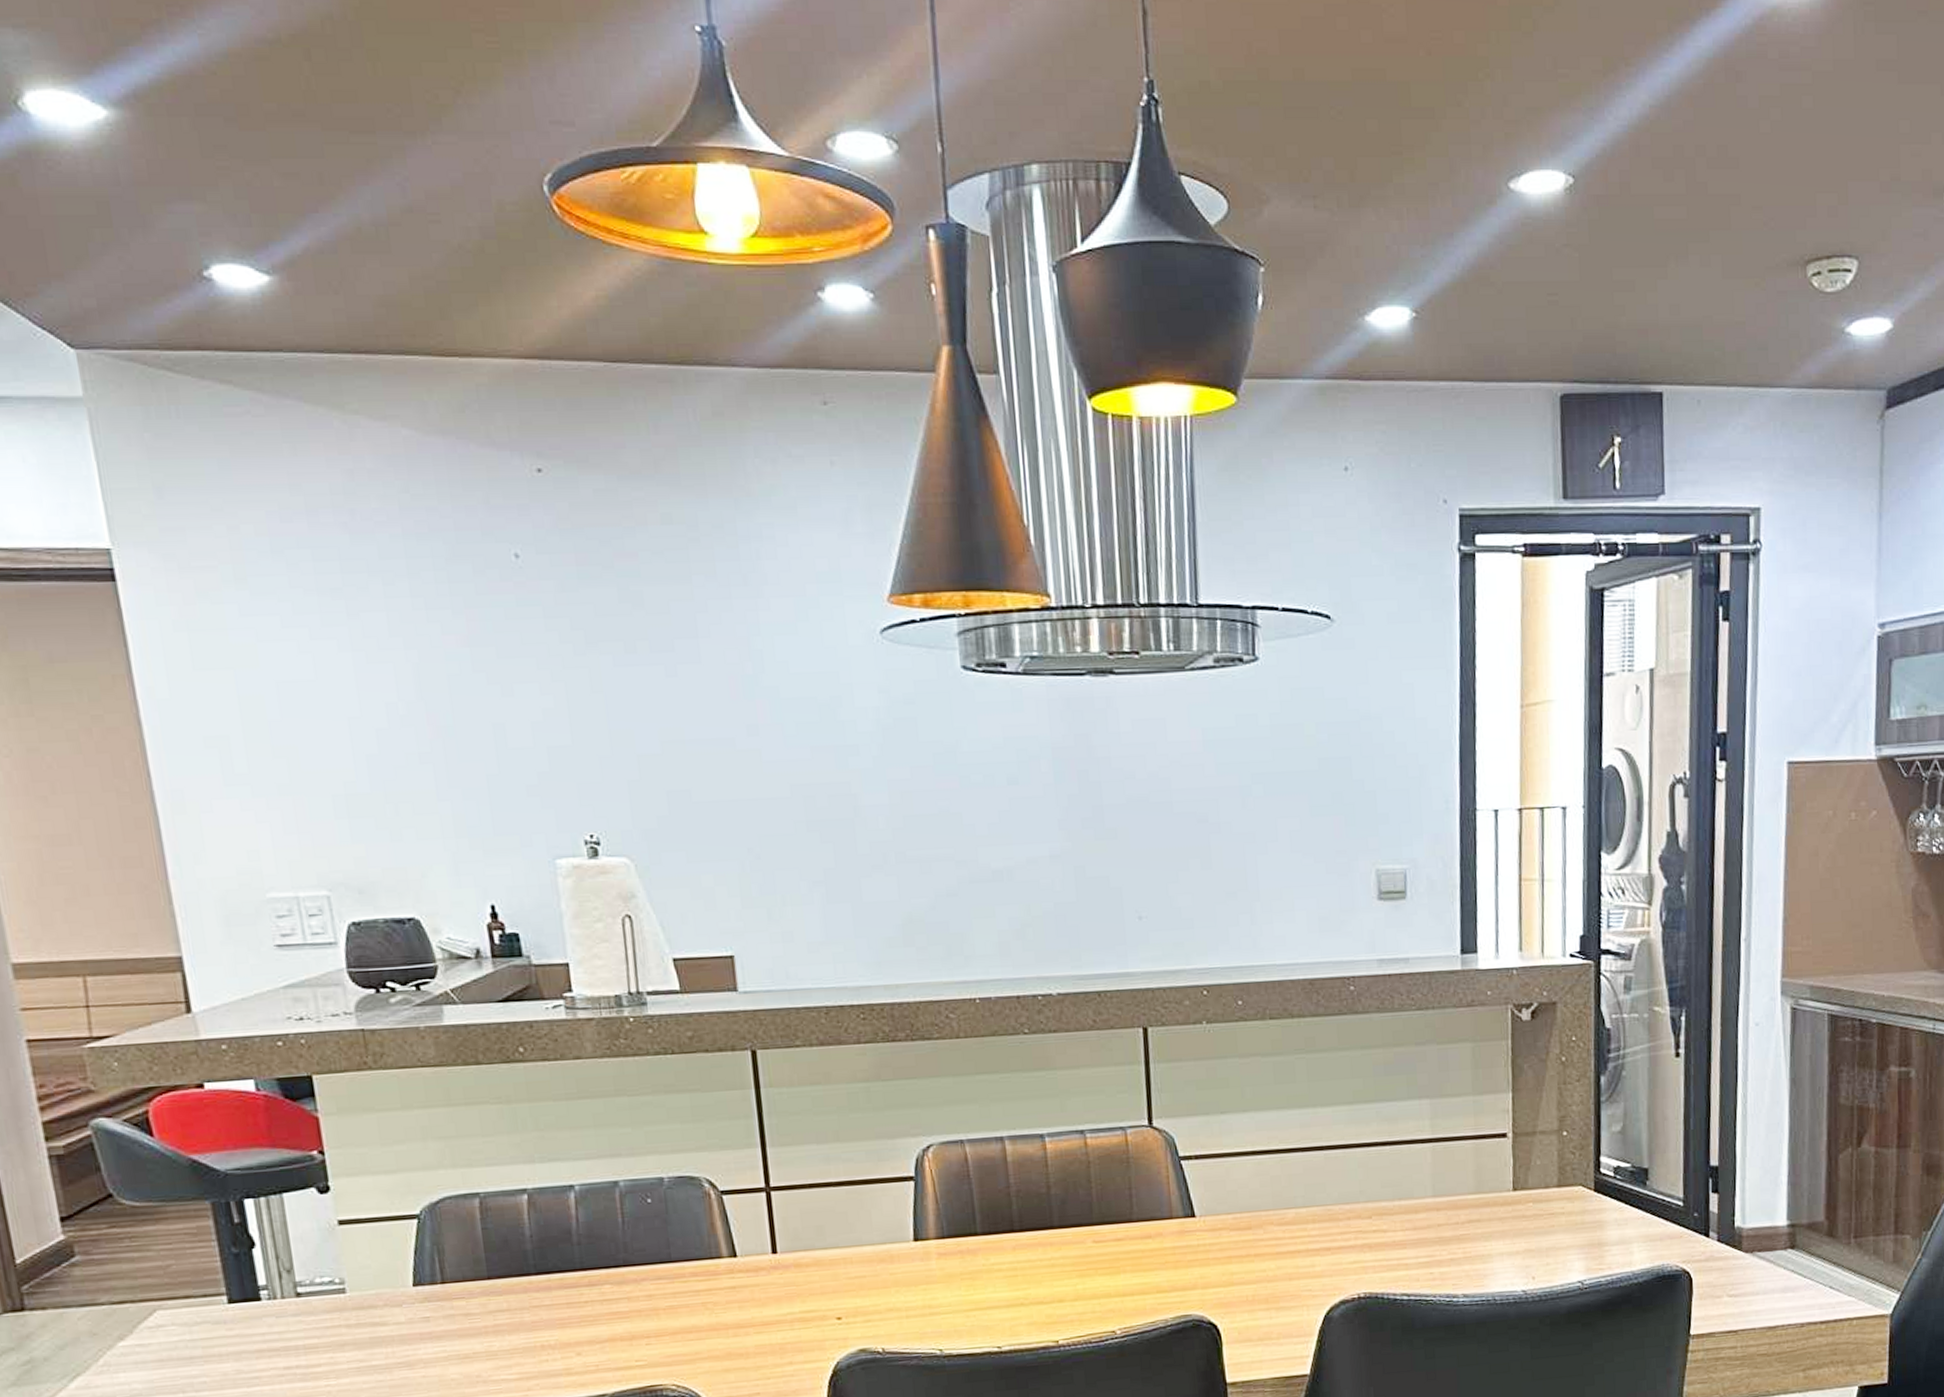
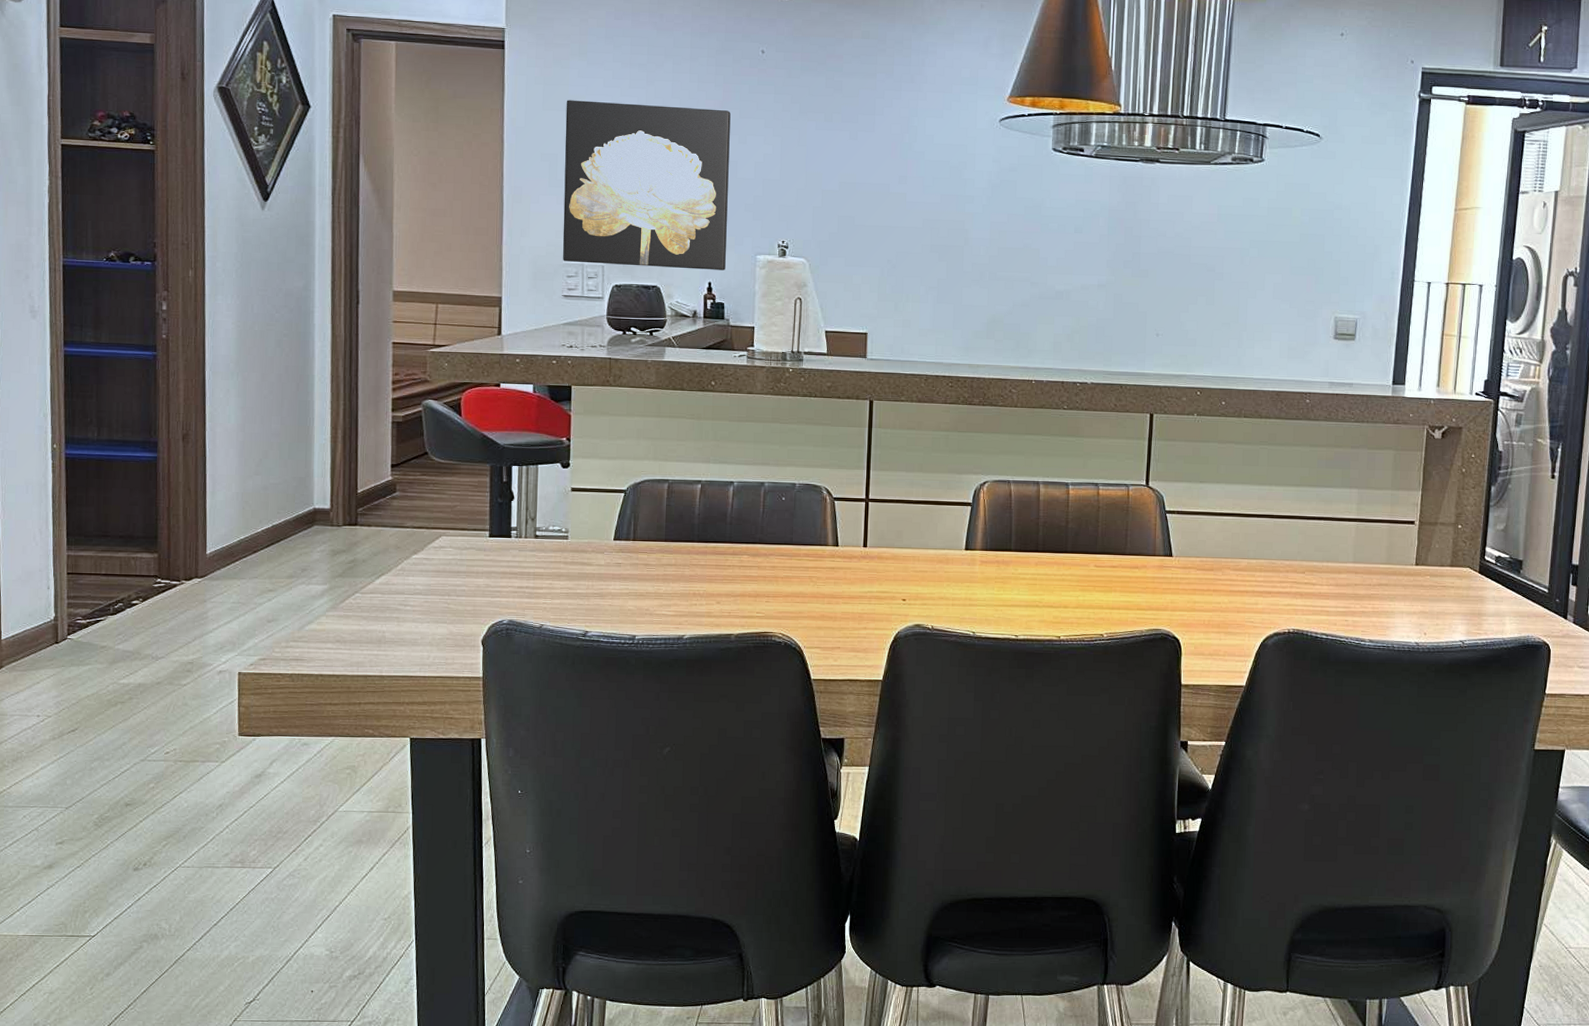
wall art: none [228,648,513,895] -> present [562,100,731,270]

